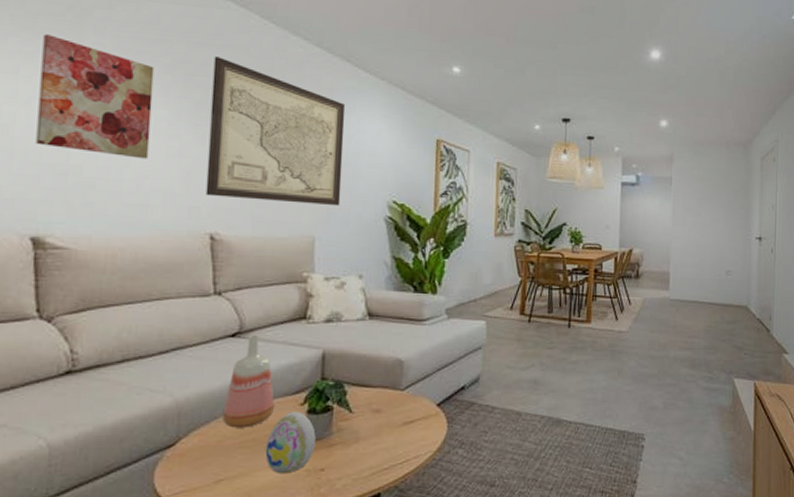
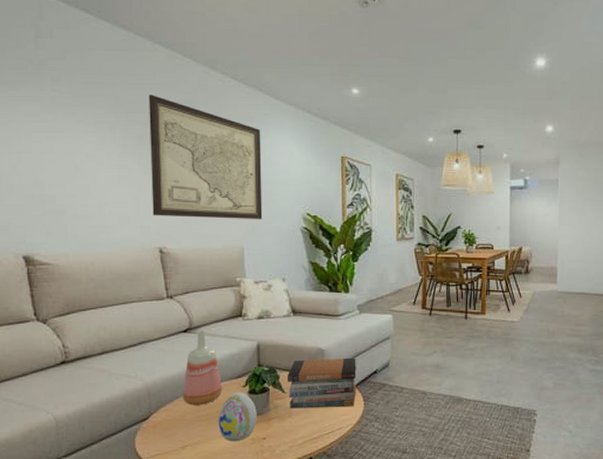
wall art: present [35,34,155,159] -> none [12,86,105,187]
book stack: none [355,370,441,433] -> present [287,357,356,409]

